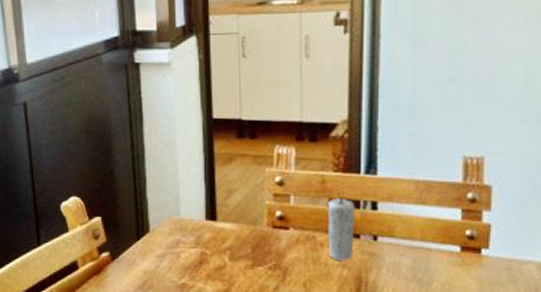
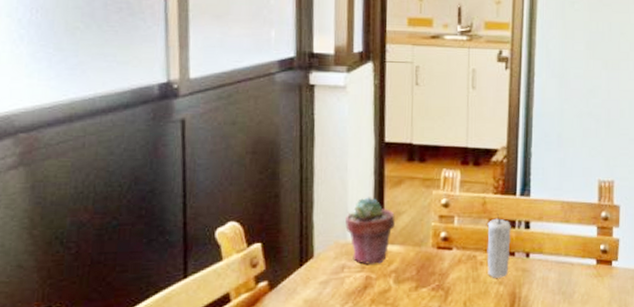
potted succulent: none [178,174,227,241] -> present [345,197,395,265]

